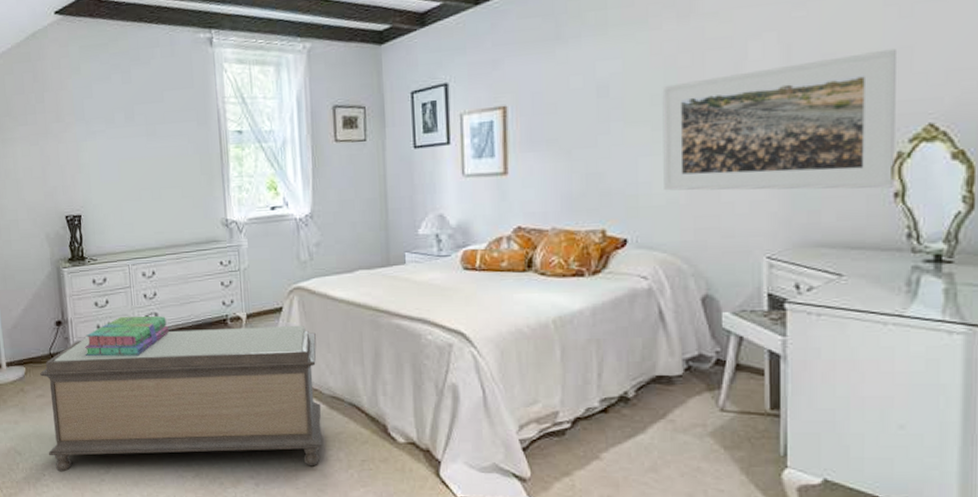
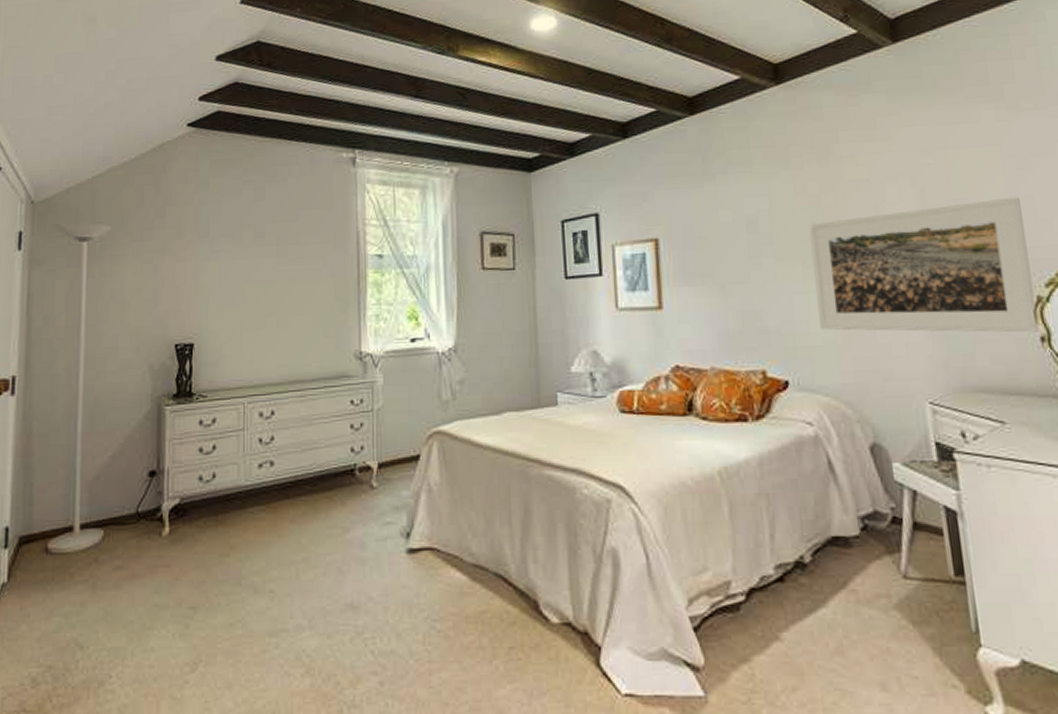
bench: present [40,325,322,472] -> none [119,476,462,672]
stack of books: present [85,316,170,357] -> none [180,464,286,516]

